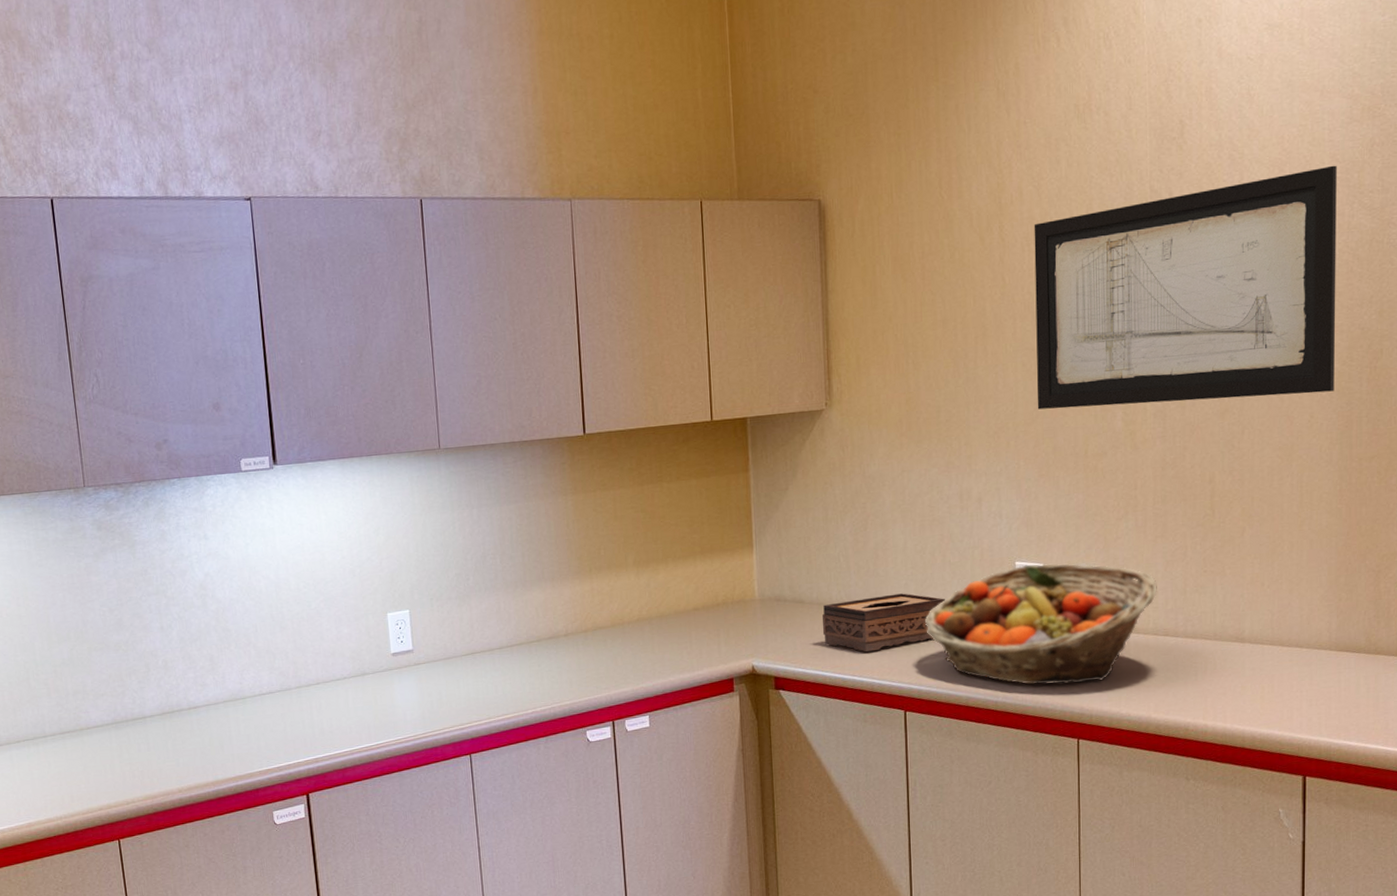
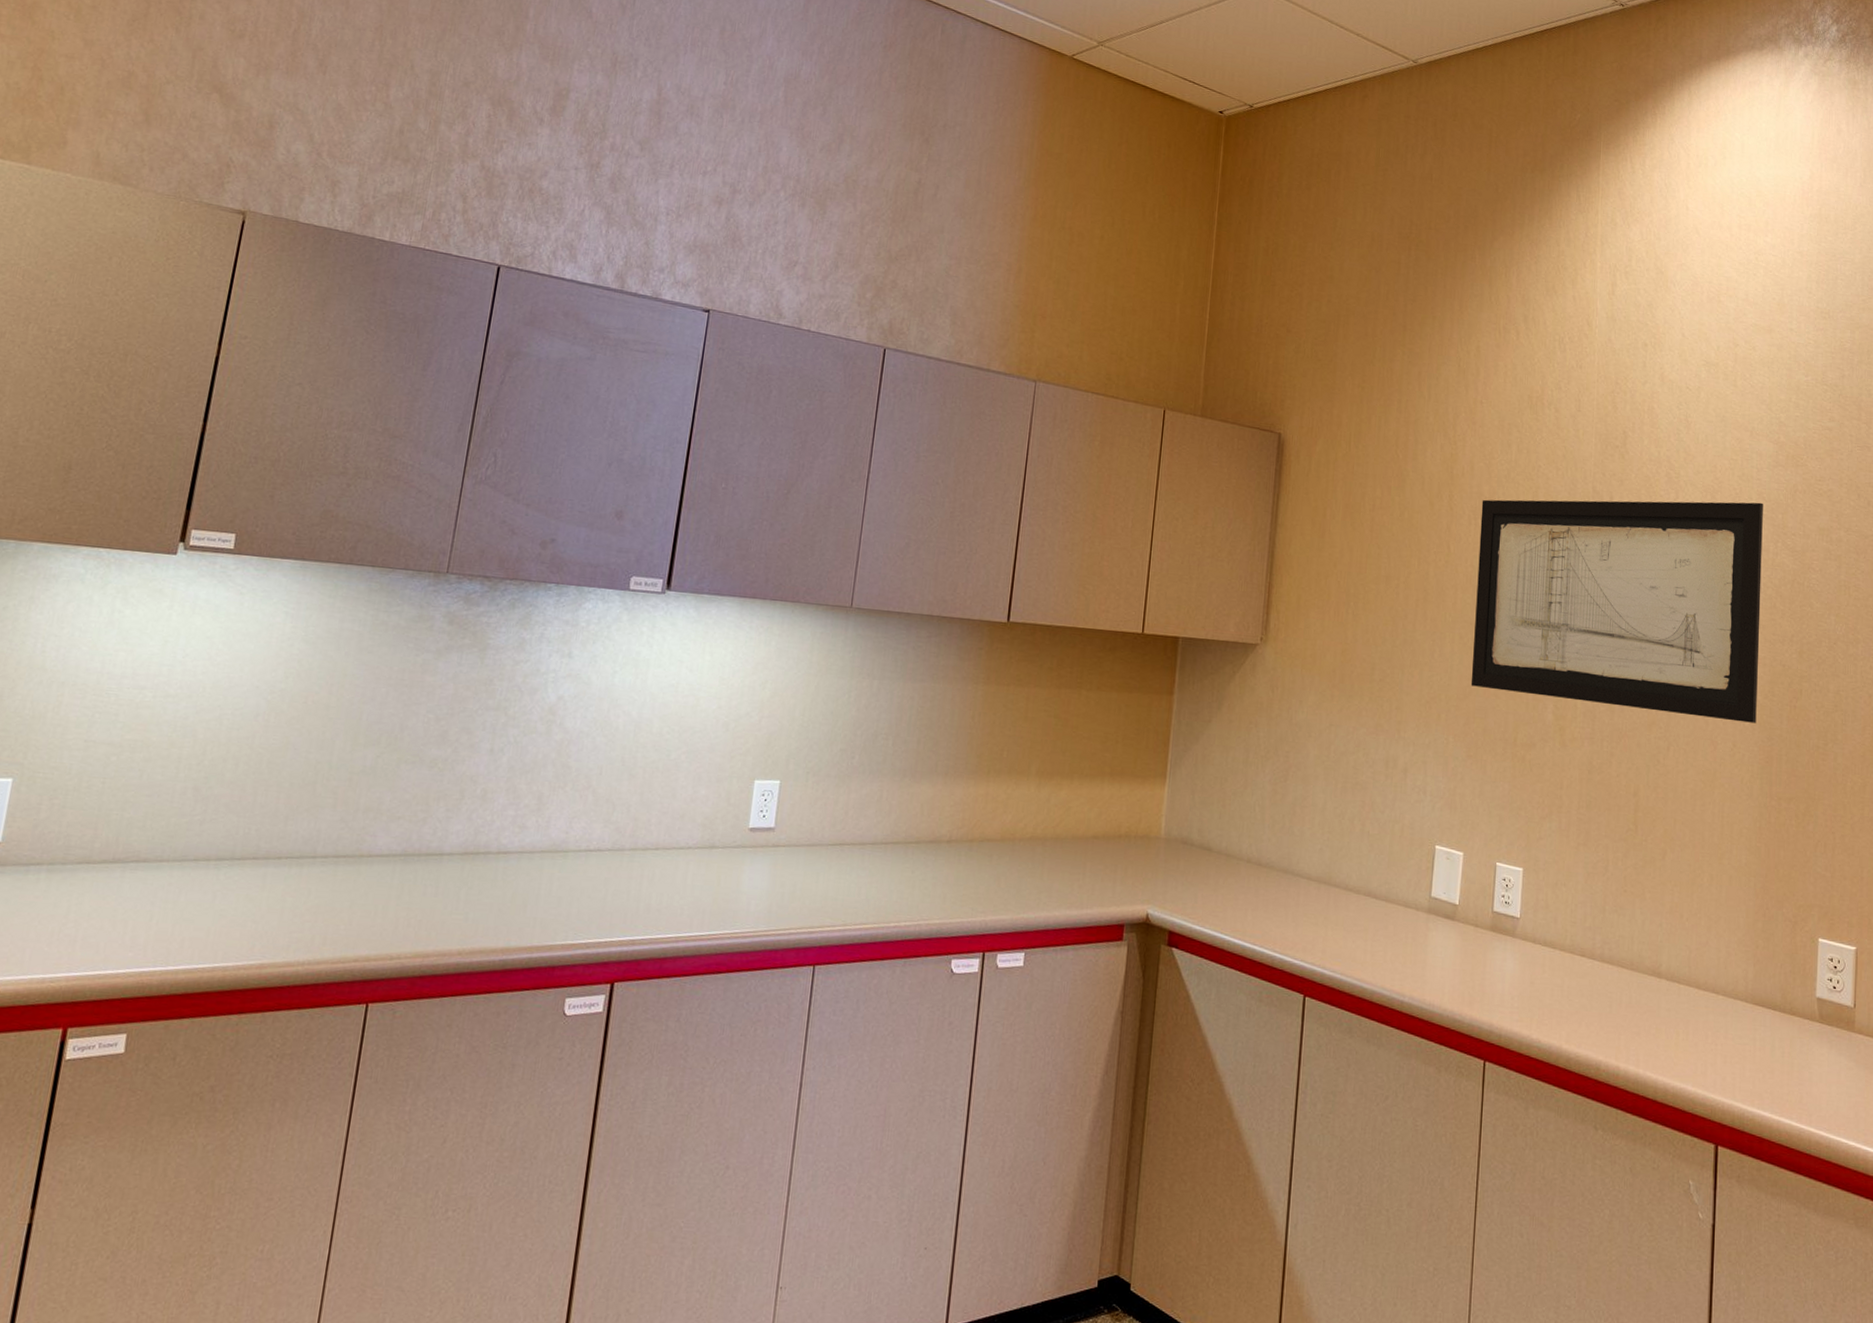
tissue box: present [823,593,945,652] -> none [1228,857,1359,920]
fruit basket: present [924,563,1157,685] -> none [1335,850,1577,996]

